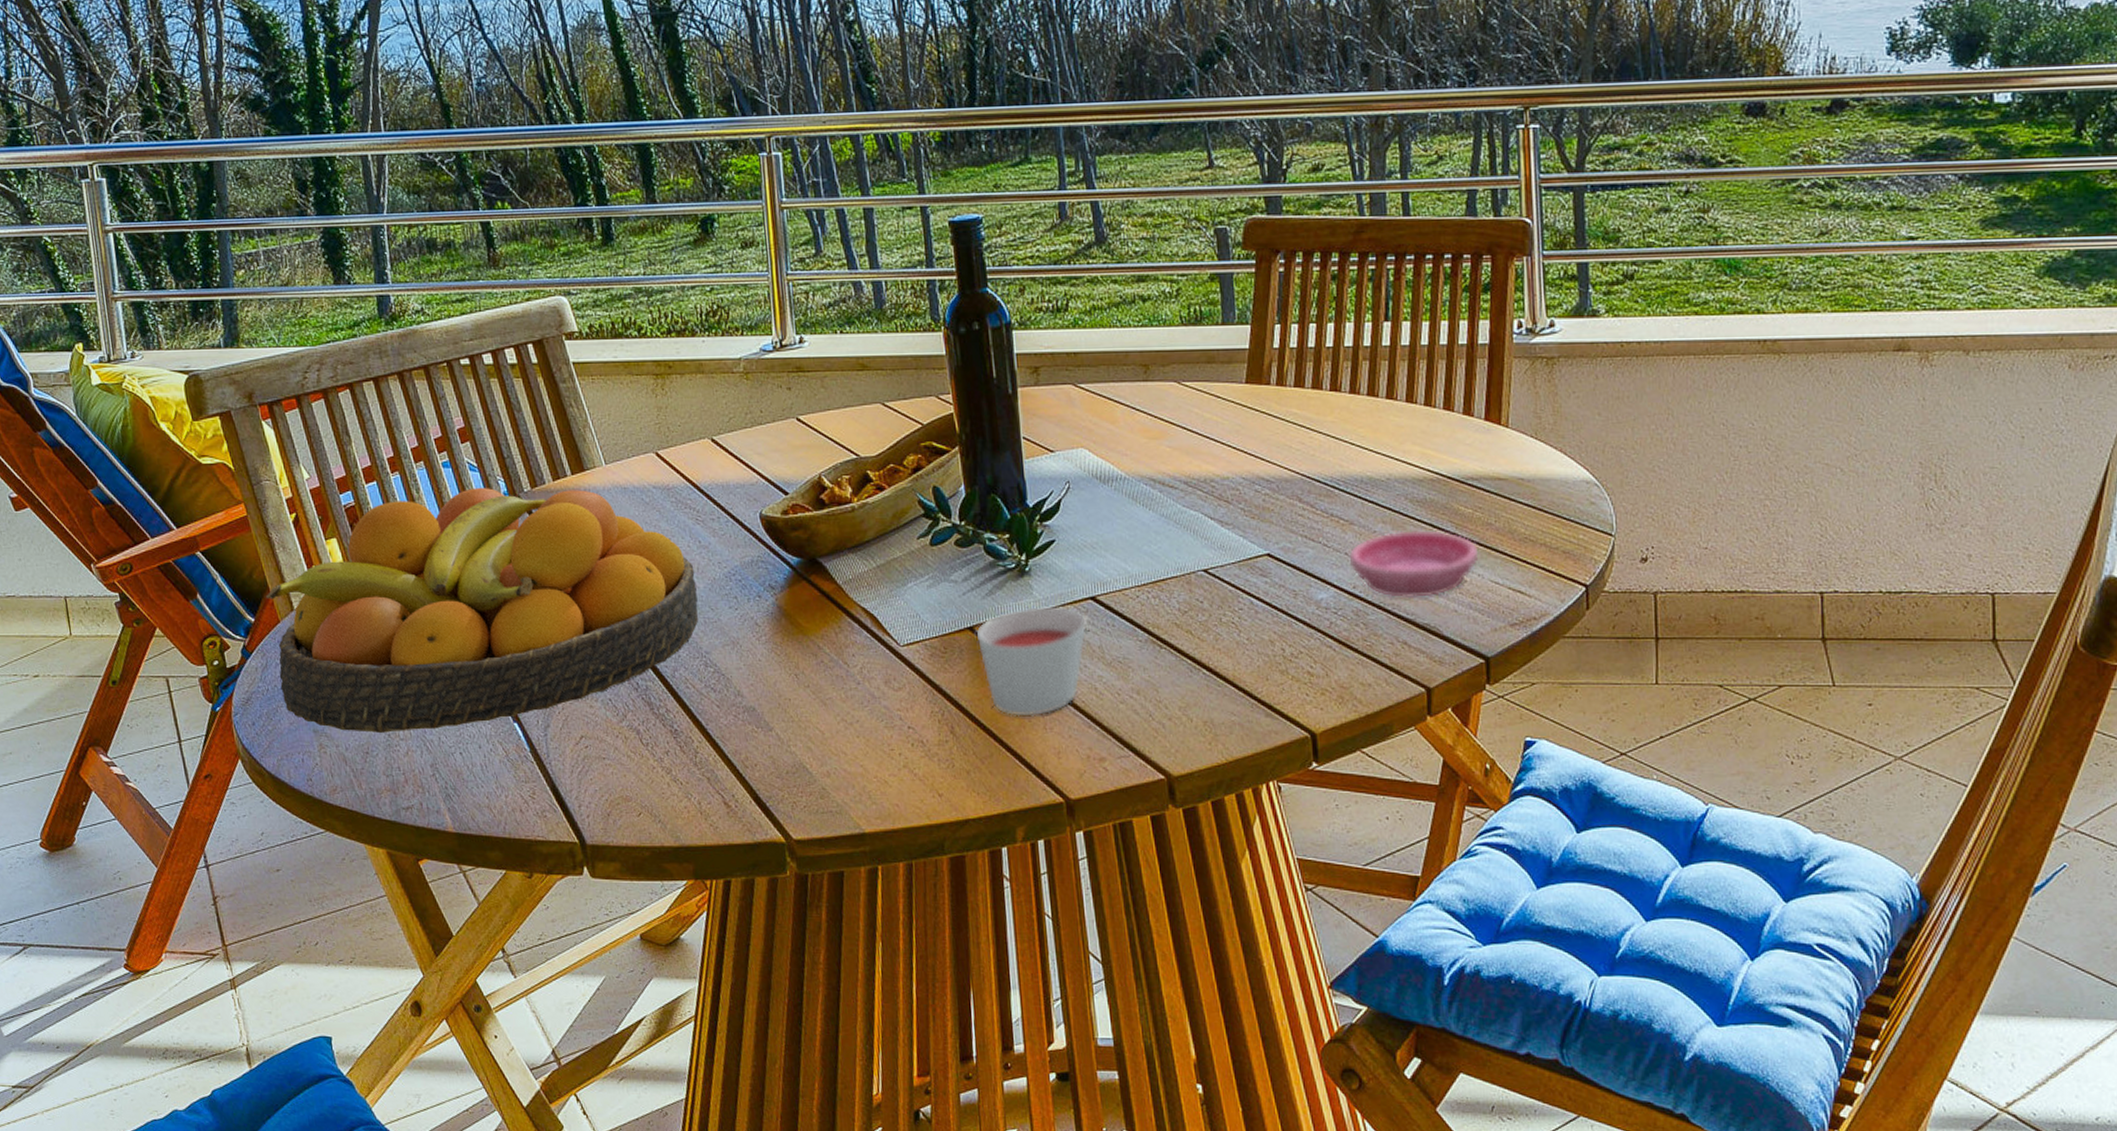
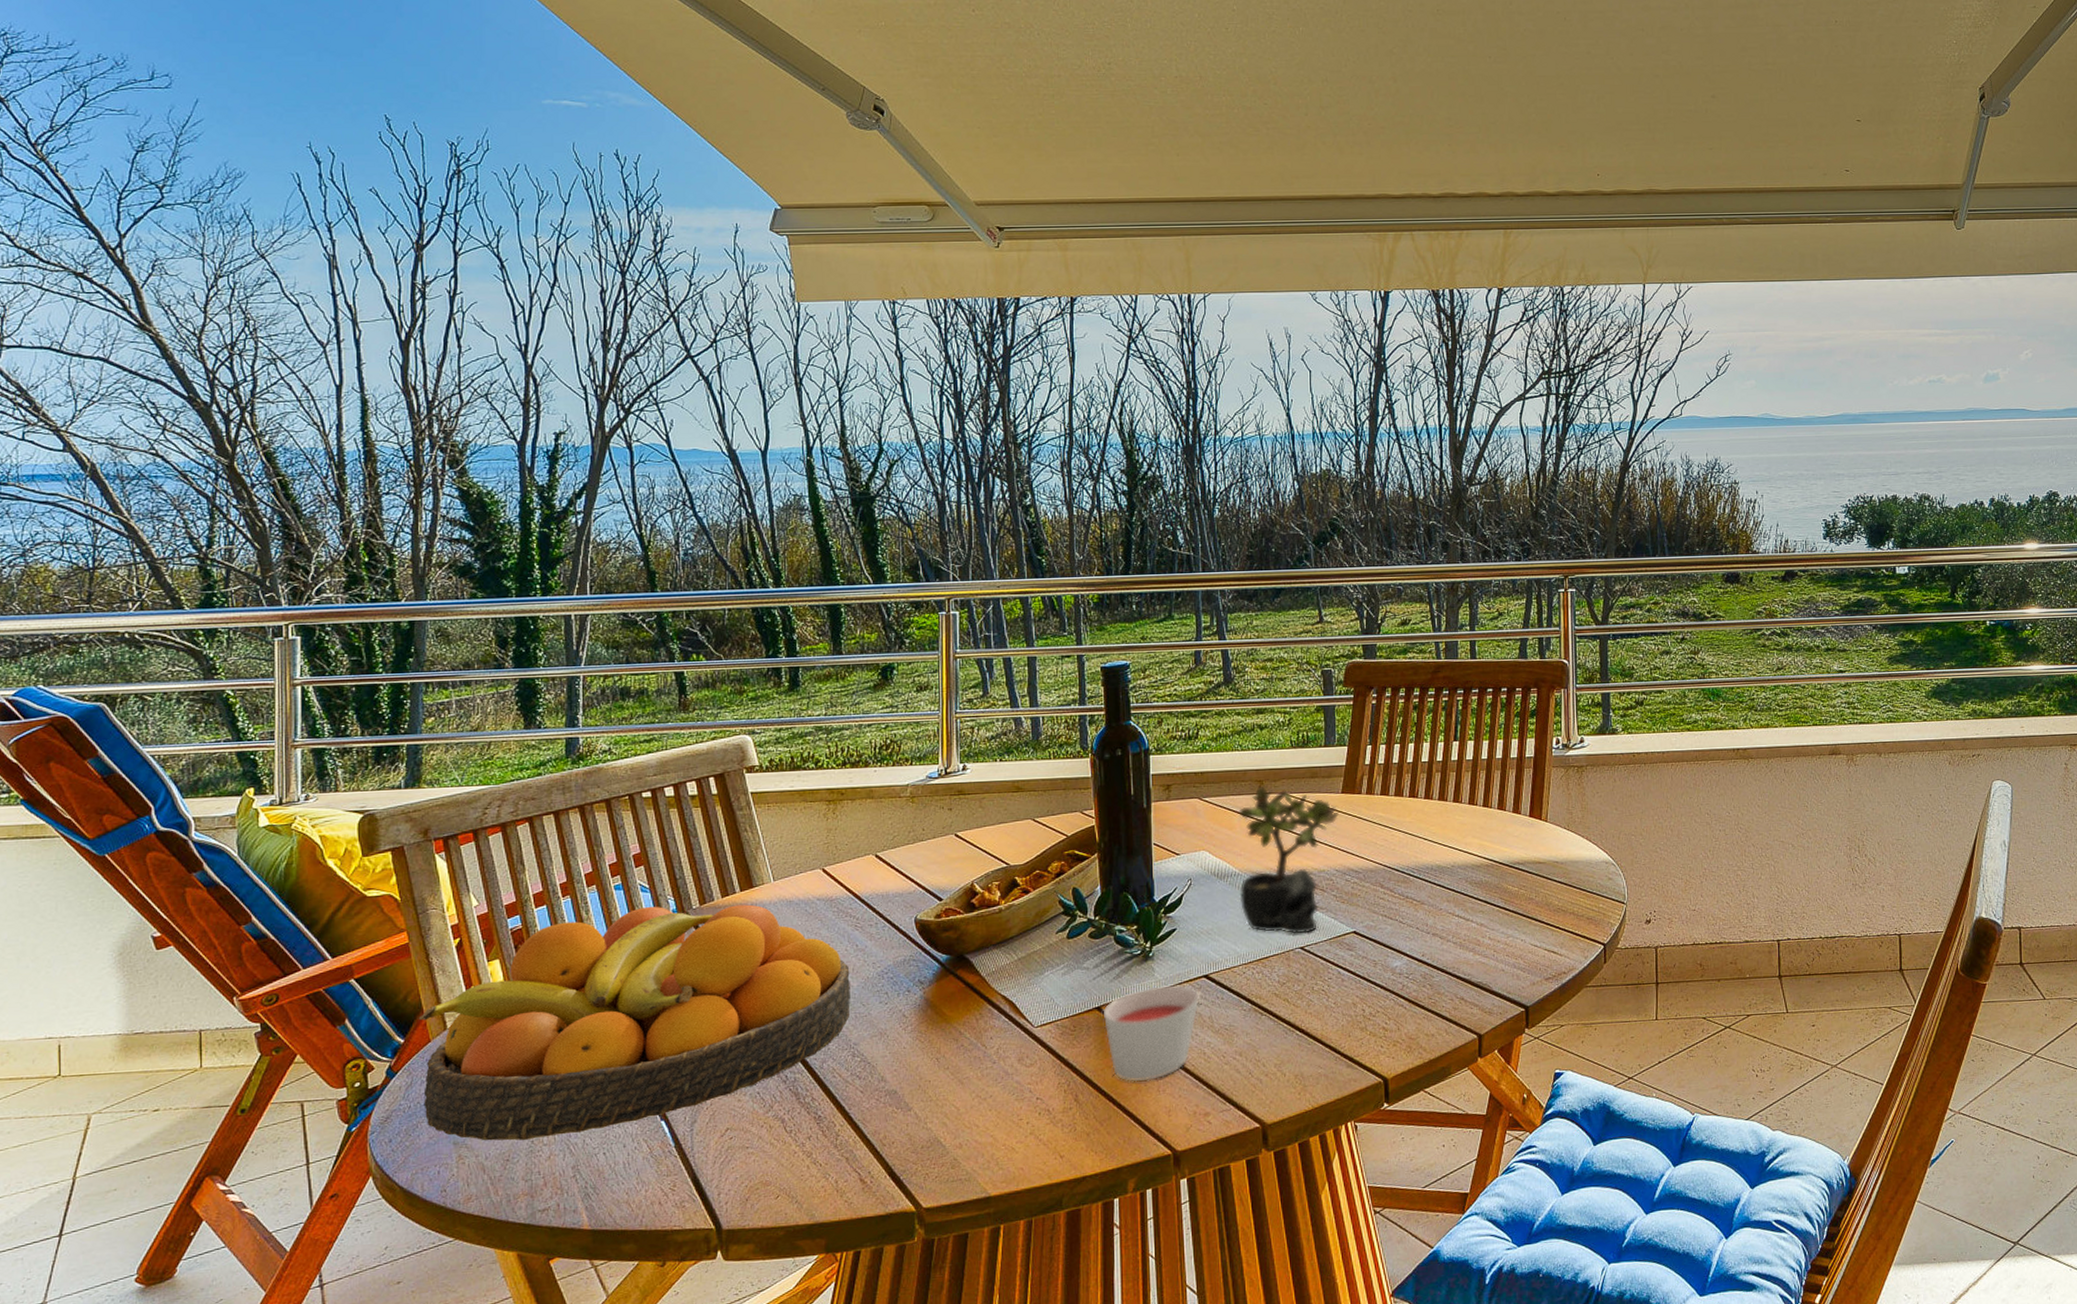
succulent plant: none [1121,371,1243,554] -> present [1238,785,1339,934]
saucer: present [1348,530,1479,597] -> none [1419,906,1522,962]

